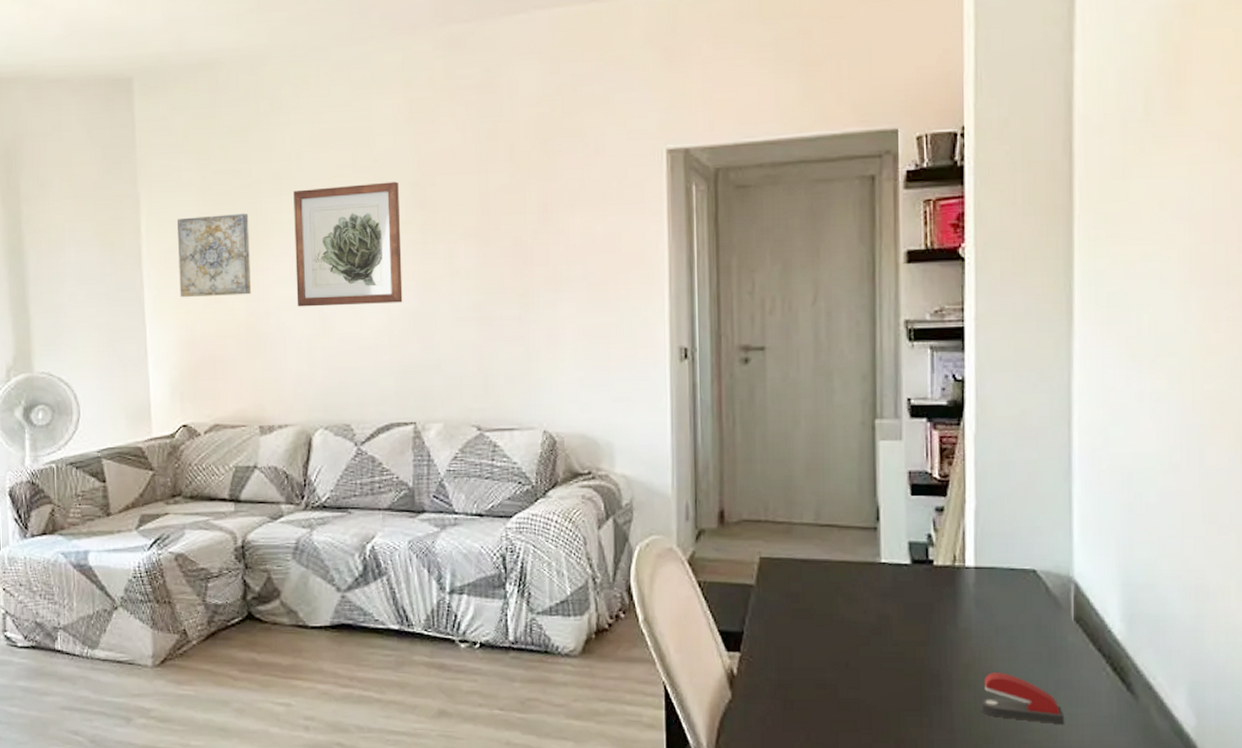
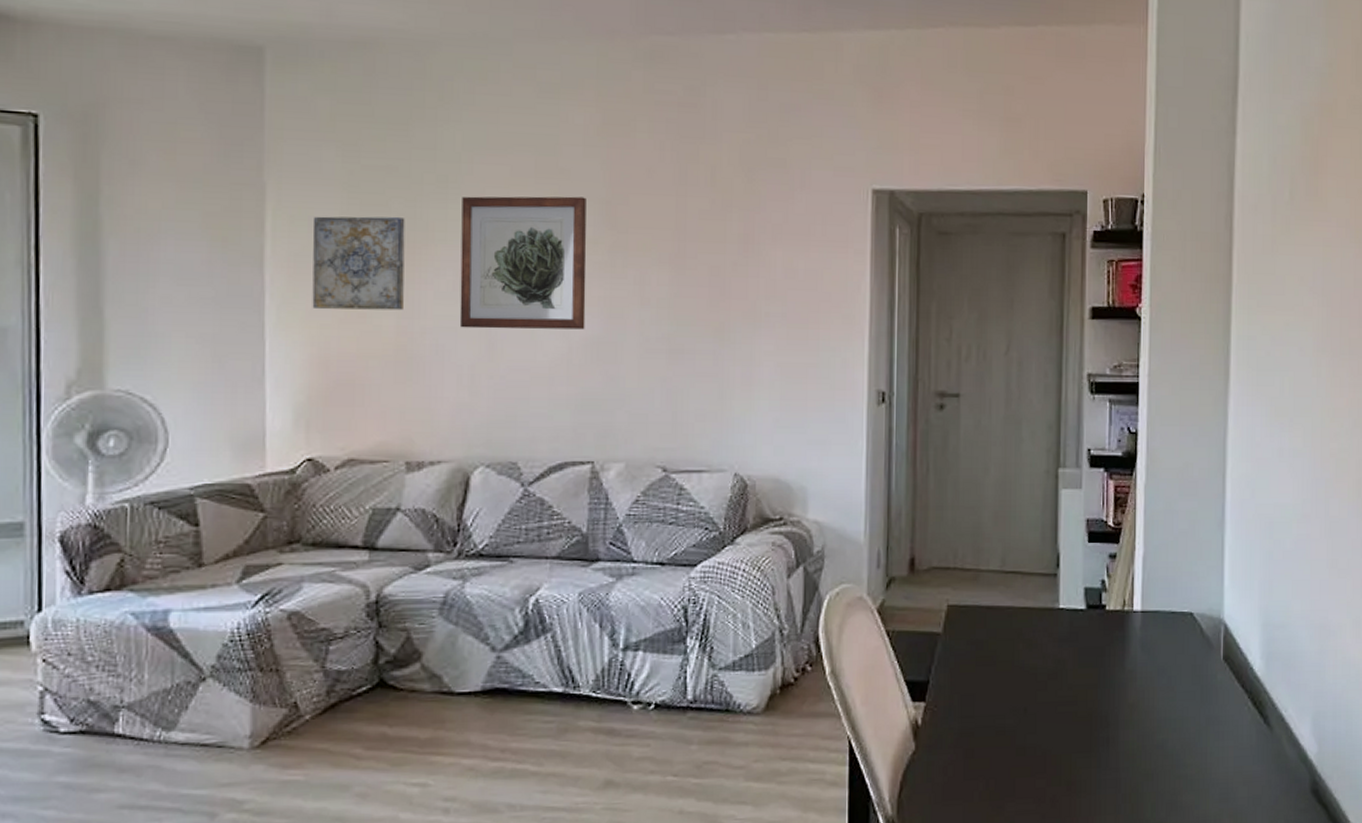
stapler: present [979,672,1065,725] -> none [1142,711,1213,759]

